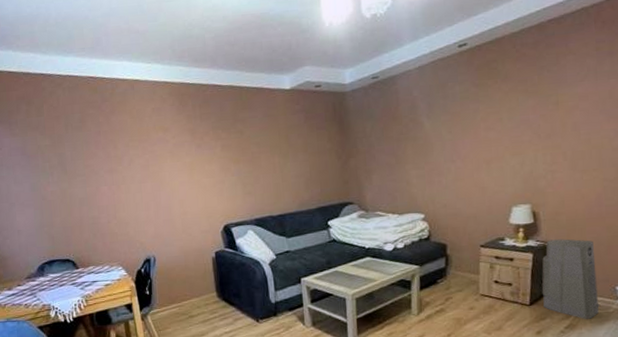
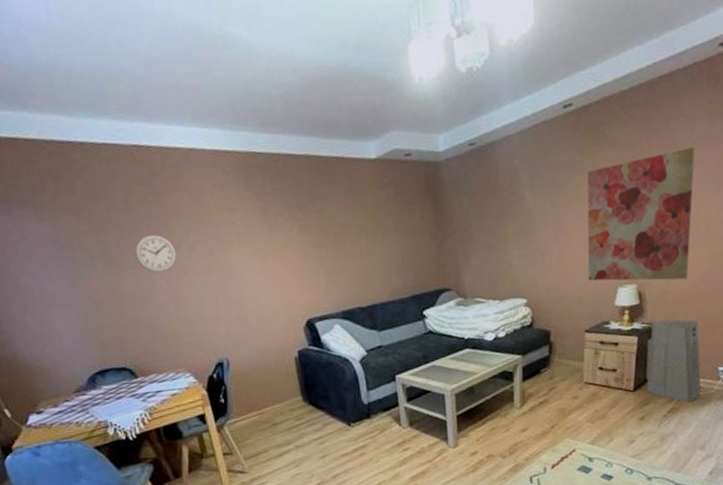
wall clock: none [85,148,118,181] -> present [134,234,177,273]
wall art: none [481,82,586,202] -> present [587,147,695,281]

